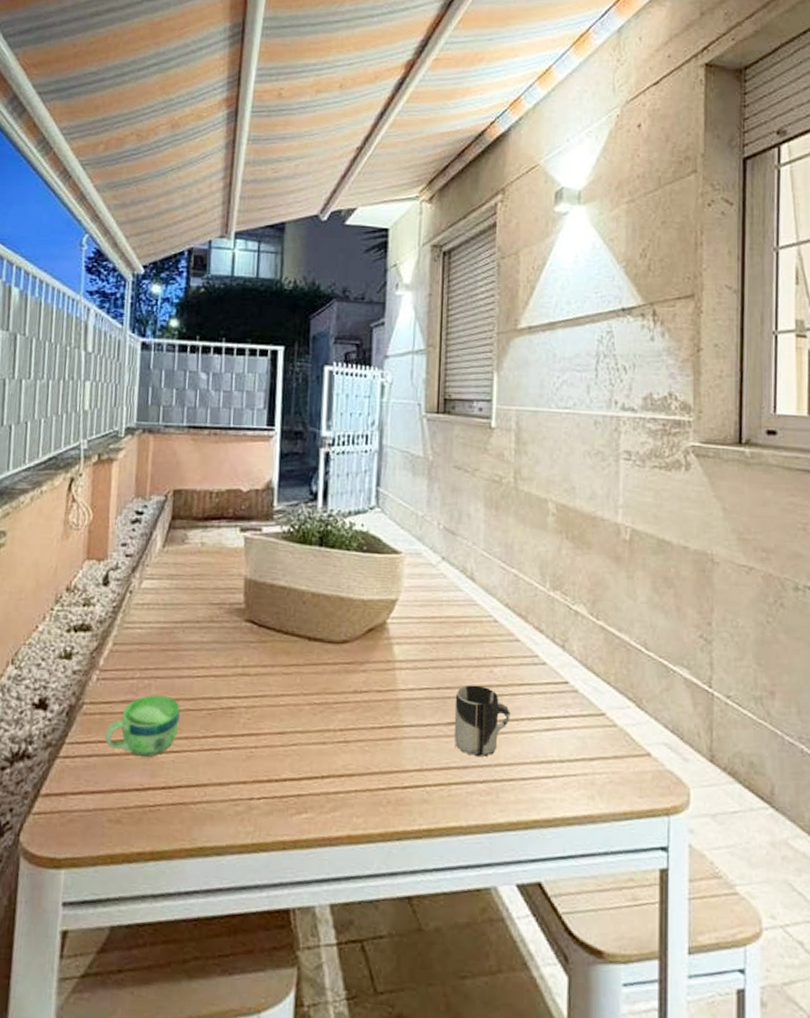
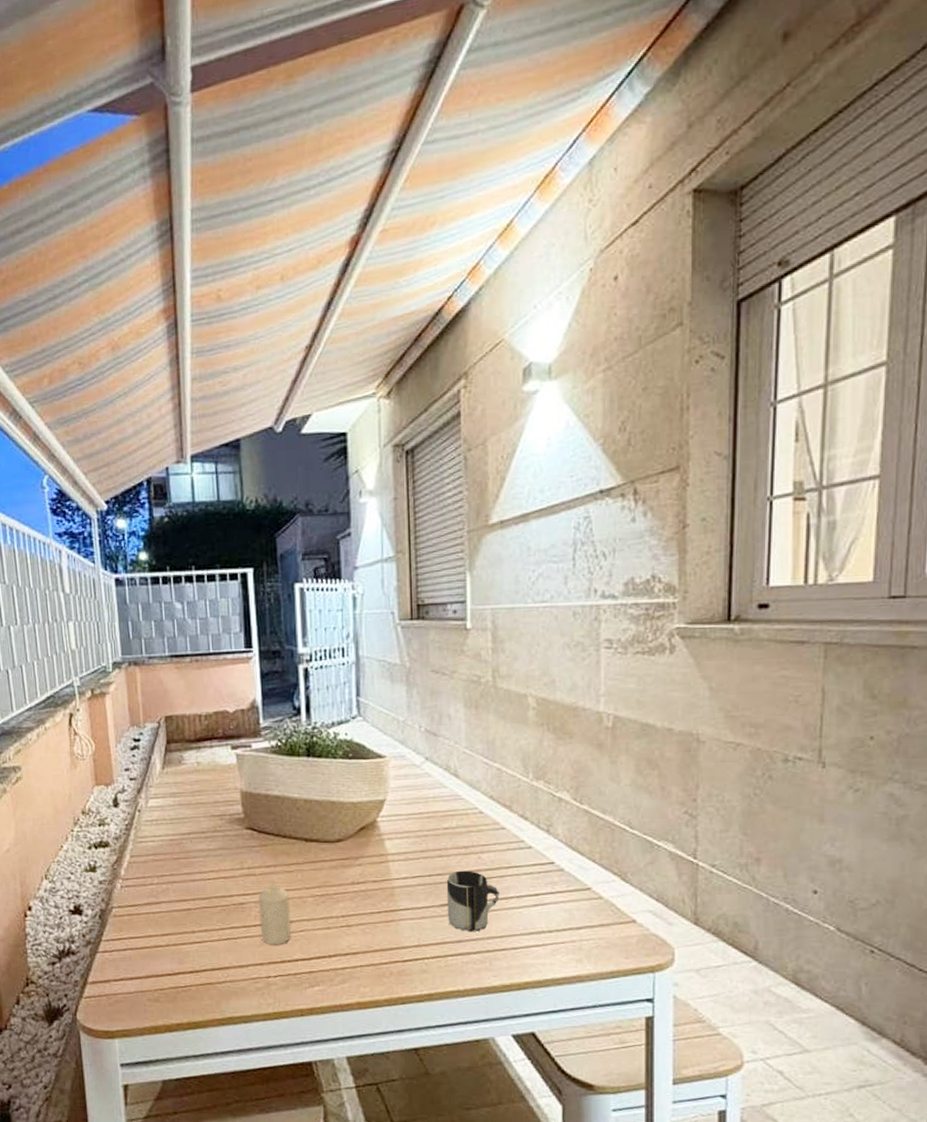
cup: present [104,694,180,757] -> none [134,897,198,948]
candle: none [248,687,284,760] -> present [259,884,292,945]

